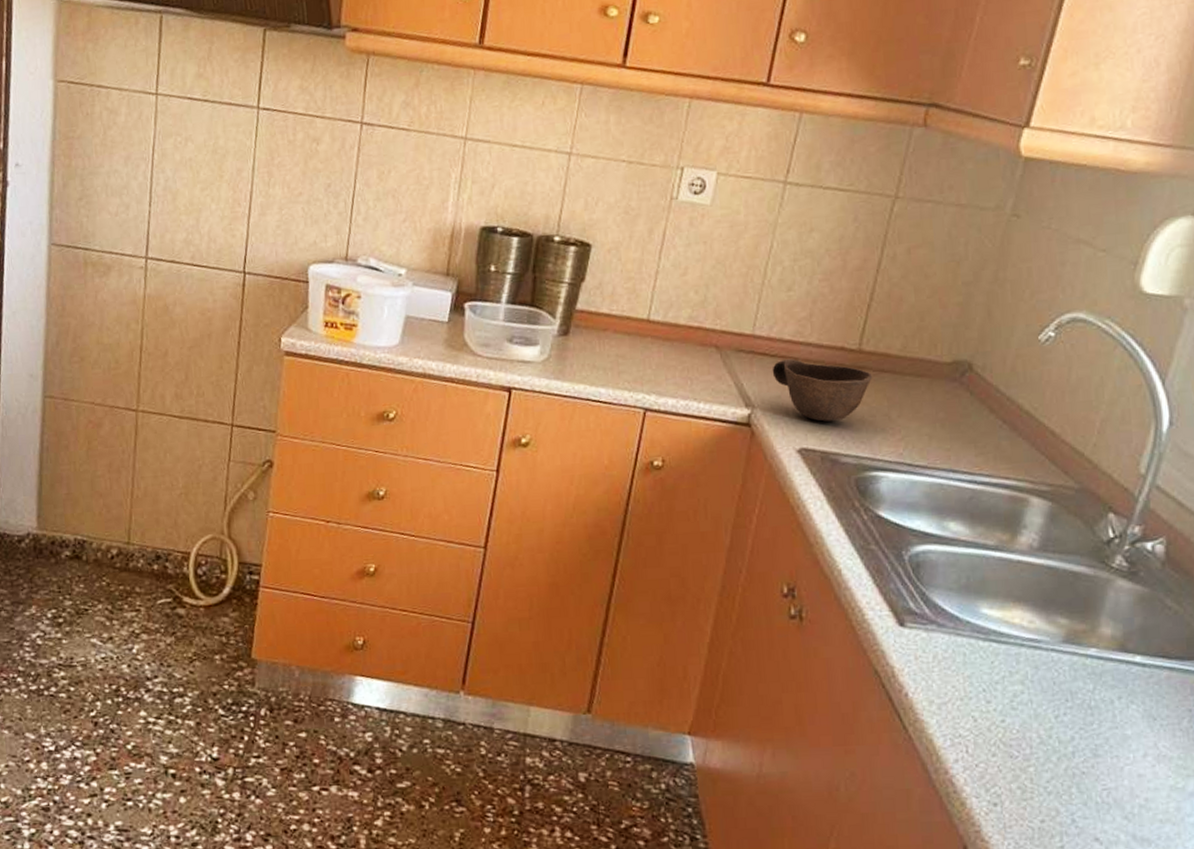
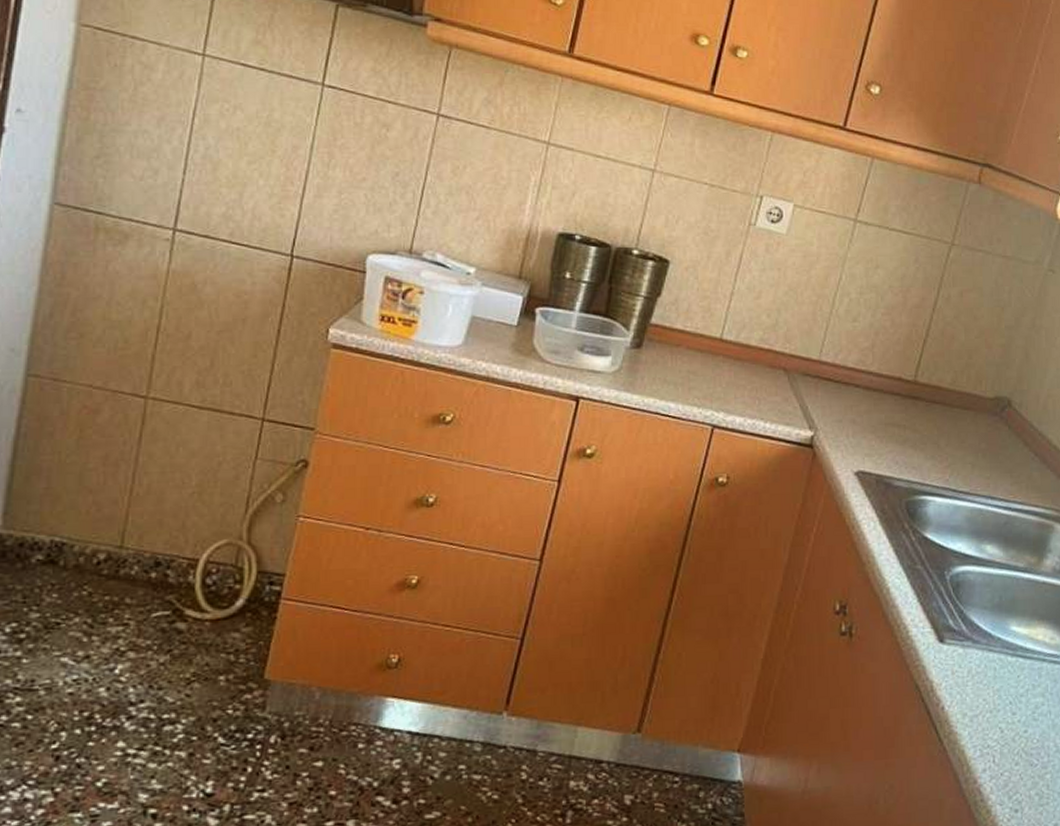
bowl: present [772,359,873,422] -> none [835,386,926,447]

